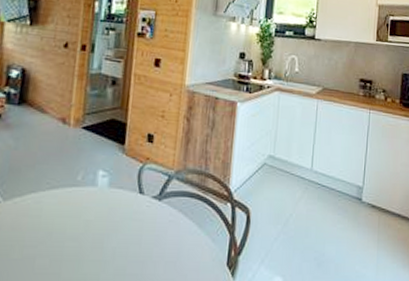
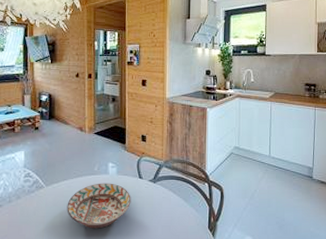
decorative bowl: none [30,198,126,264] -> present [67,183,131,229]

